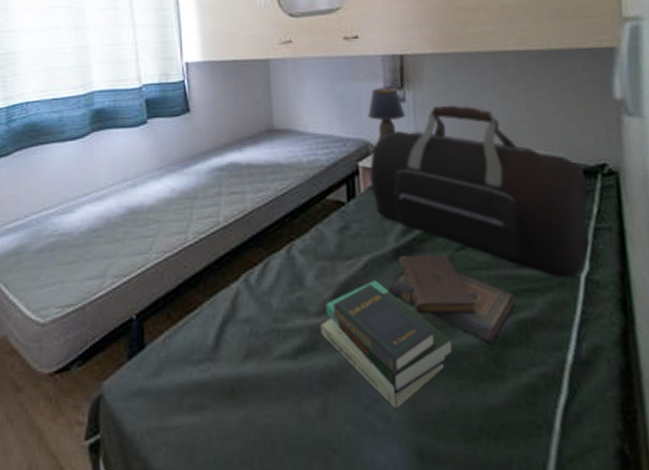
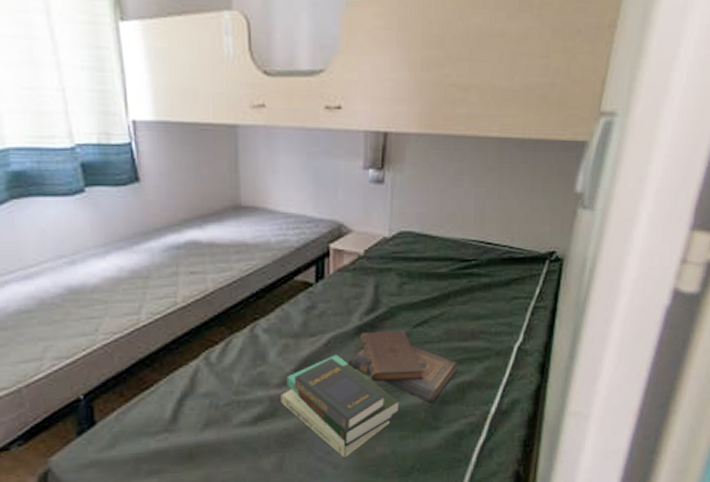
table lamp: present [368,87,406,141] -> none [344,166,382,223]
duffel bag: present [369,105,590,279] -> none [340,189,536,349]

